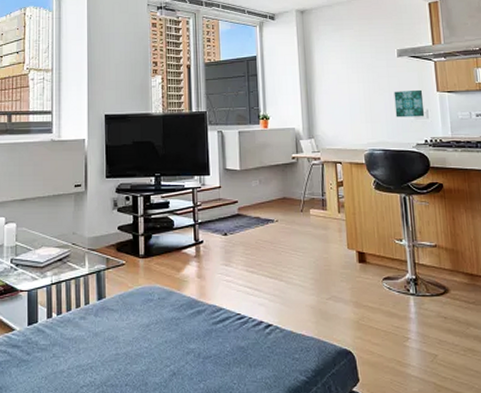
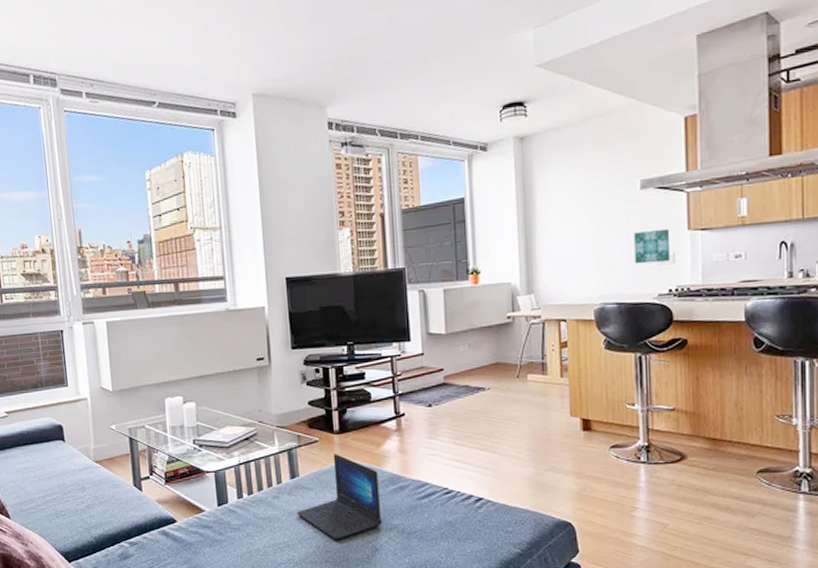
laptop: none [101,277,180,364] -> present [297,454,383,541]

